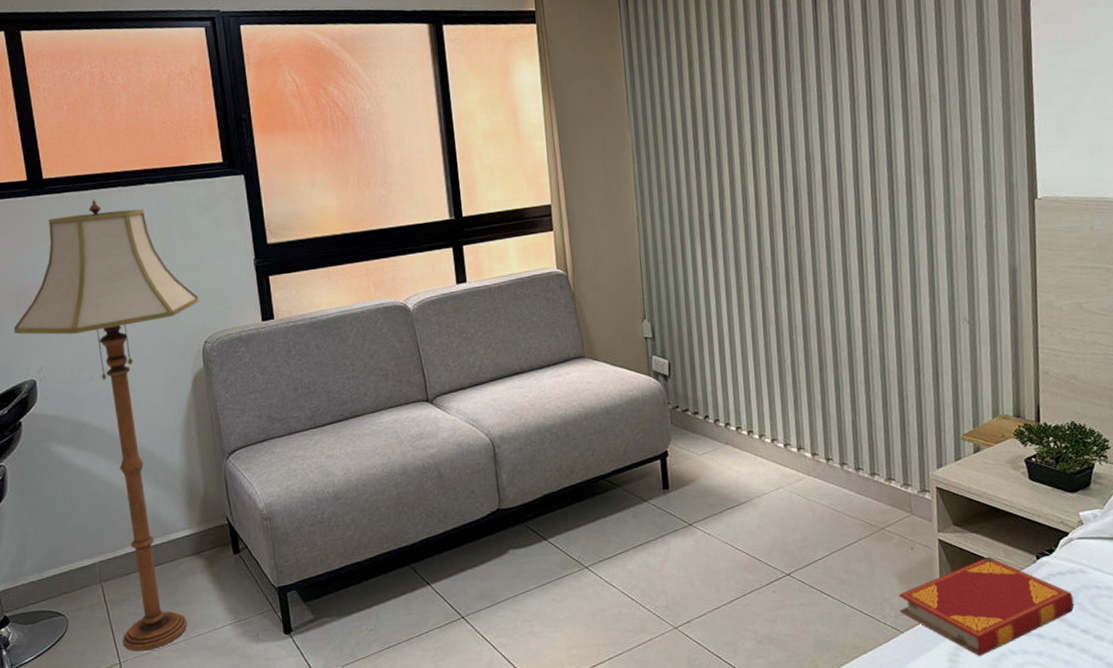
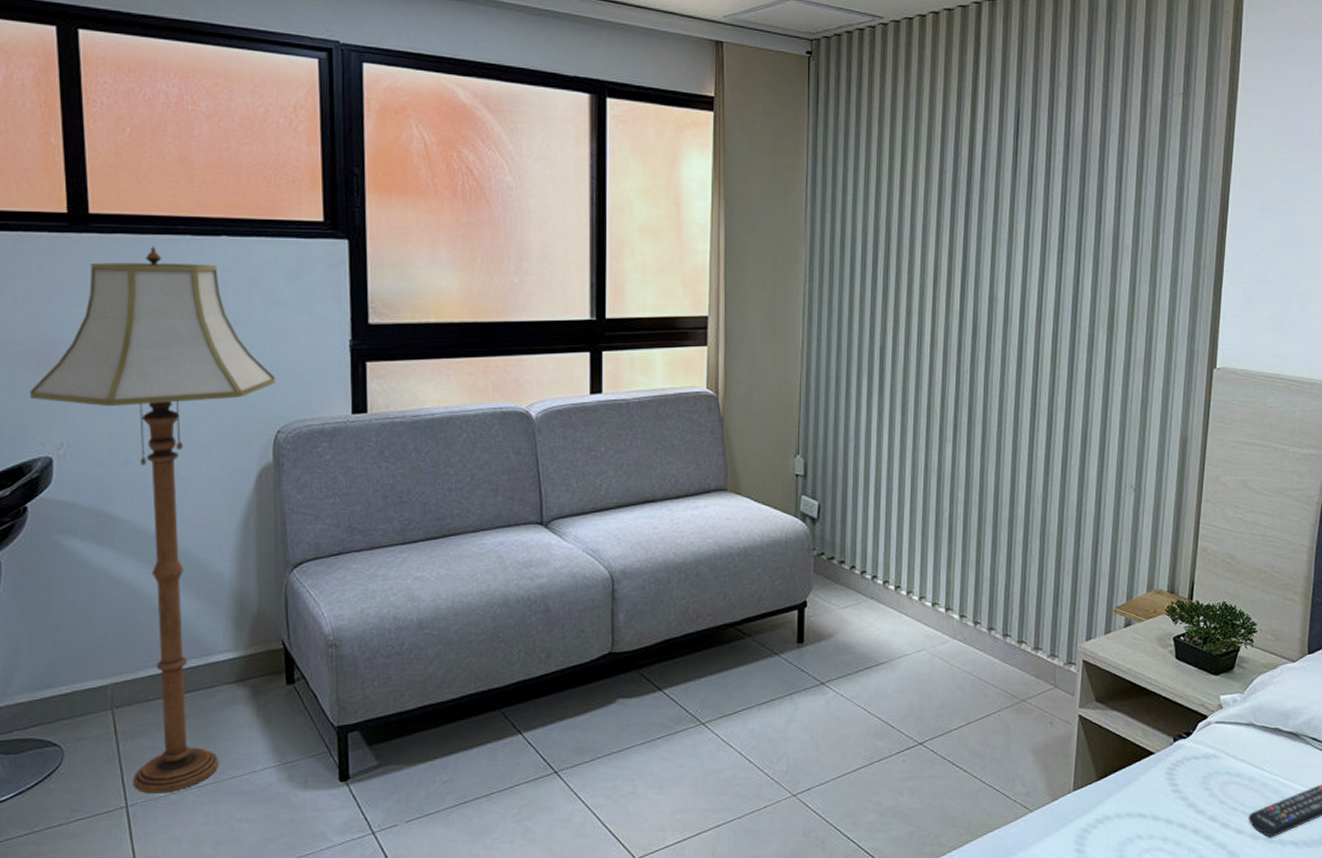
hardback book: present [898,556,1075,657] -> none [1032,736,1205,840]

